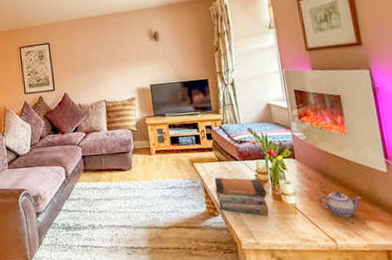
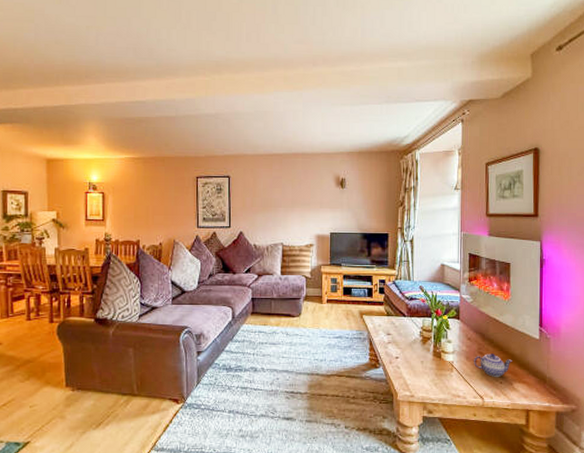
book stack: present [214,177,269,216] -> none [380,331,428,371]

